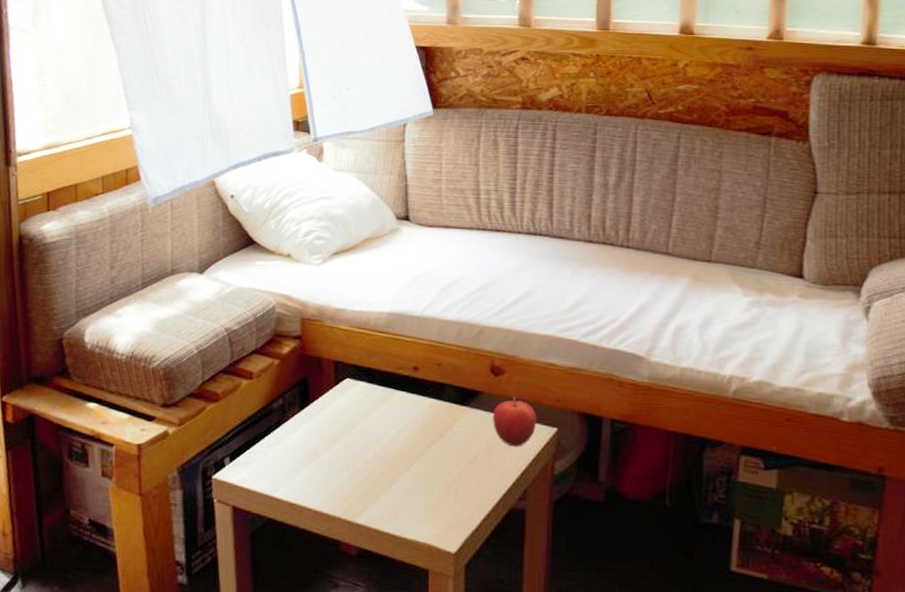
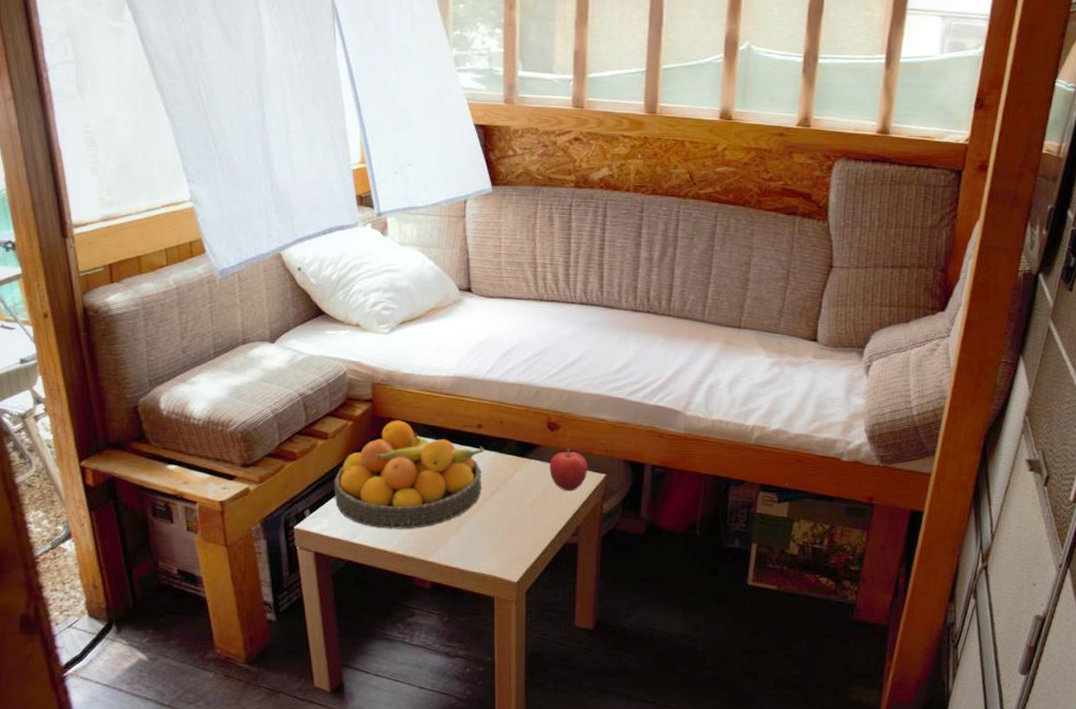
fruit bowl: none [256,360,420,485] -> present [334,420,484,529]

